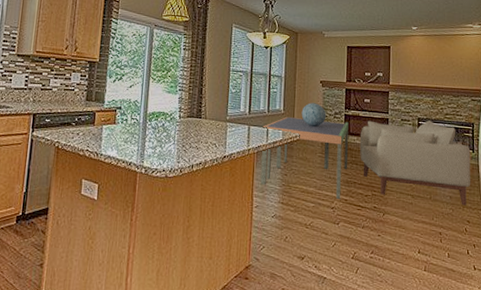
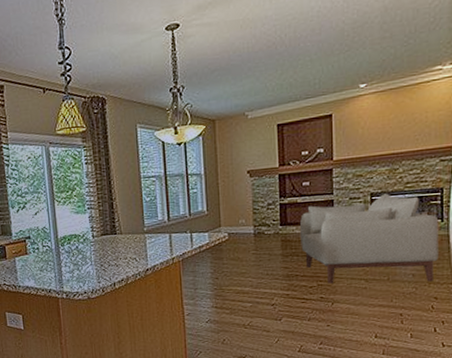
dining table: present [260,117,349,199] -> none [185,211,288,295]
decorative globe: present [301,103,326,127] -> none [228,197,258,223]

